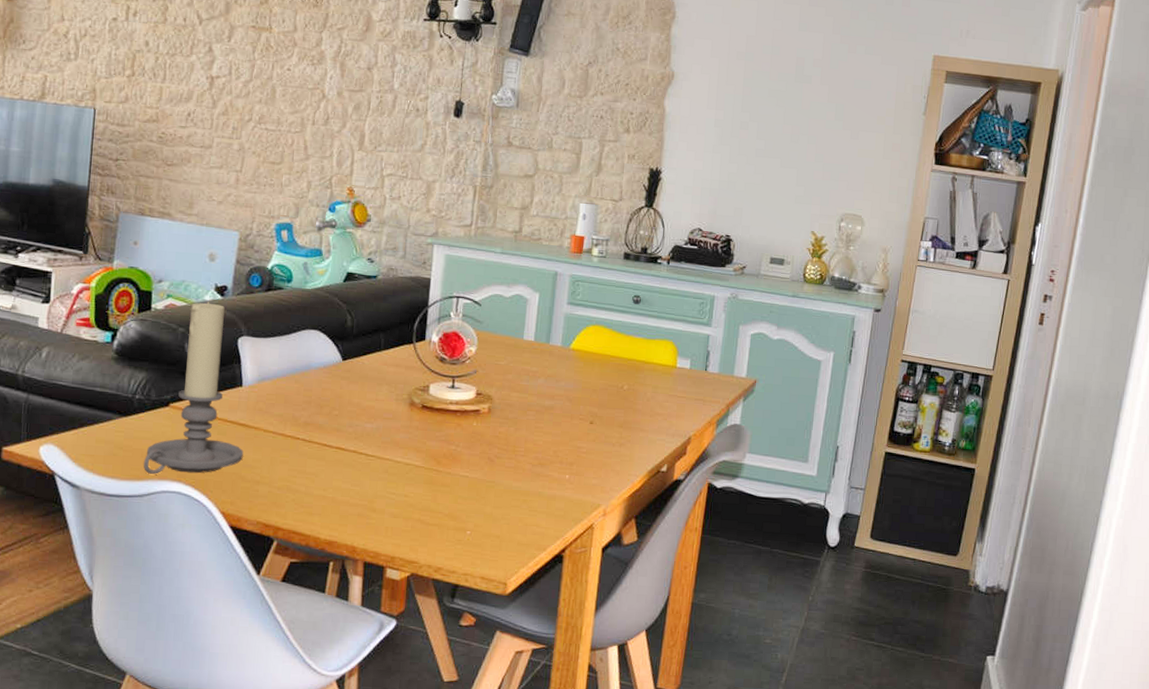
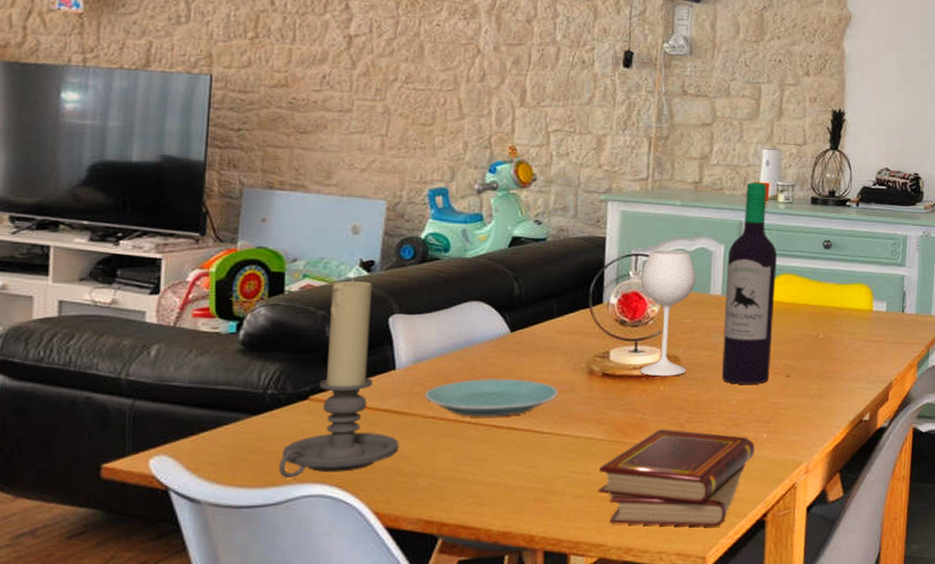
plate: none [266,400,382,437] -> present [424,378,558,417]
book set: none [413,461,557,557] -> present [598,429,754,527]
wine bottle: none [456,234,589,428] -> present [640,182,778,384]

